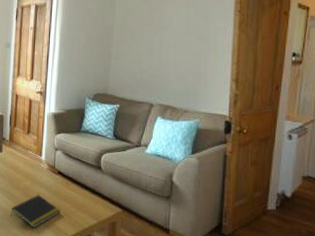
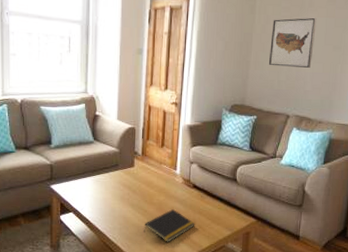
wall art: none [130,10,177,57] -> present [268,18,317,68]

